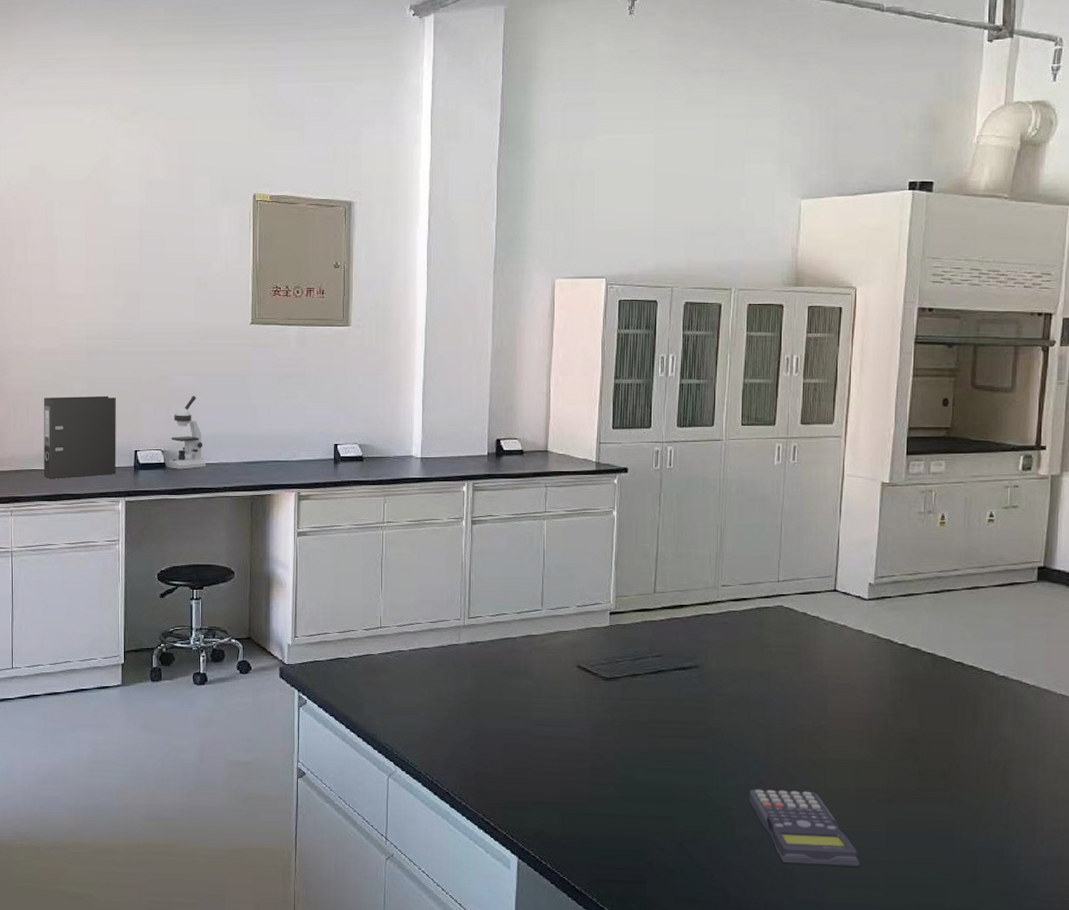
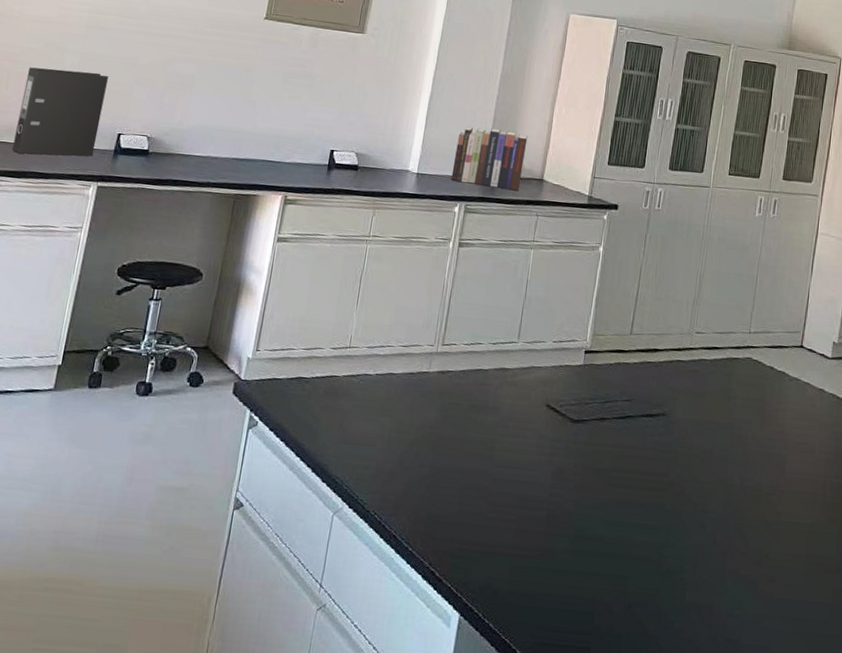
microscope: present [165,396,207,470] -> none [148,84,195,160]
books: none [455,405,527,465] -> present [451,126,528,191]
calculator: present [749,789,860,868] -> none [702,549,804,641]

